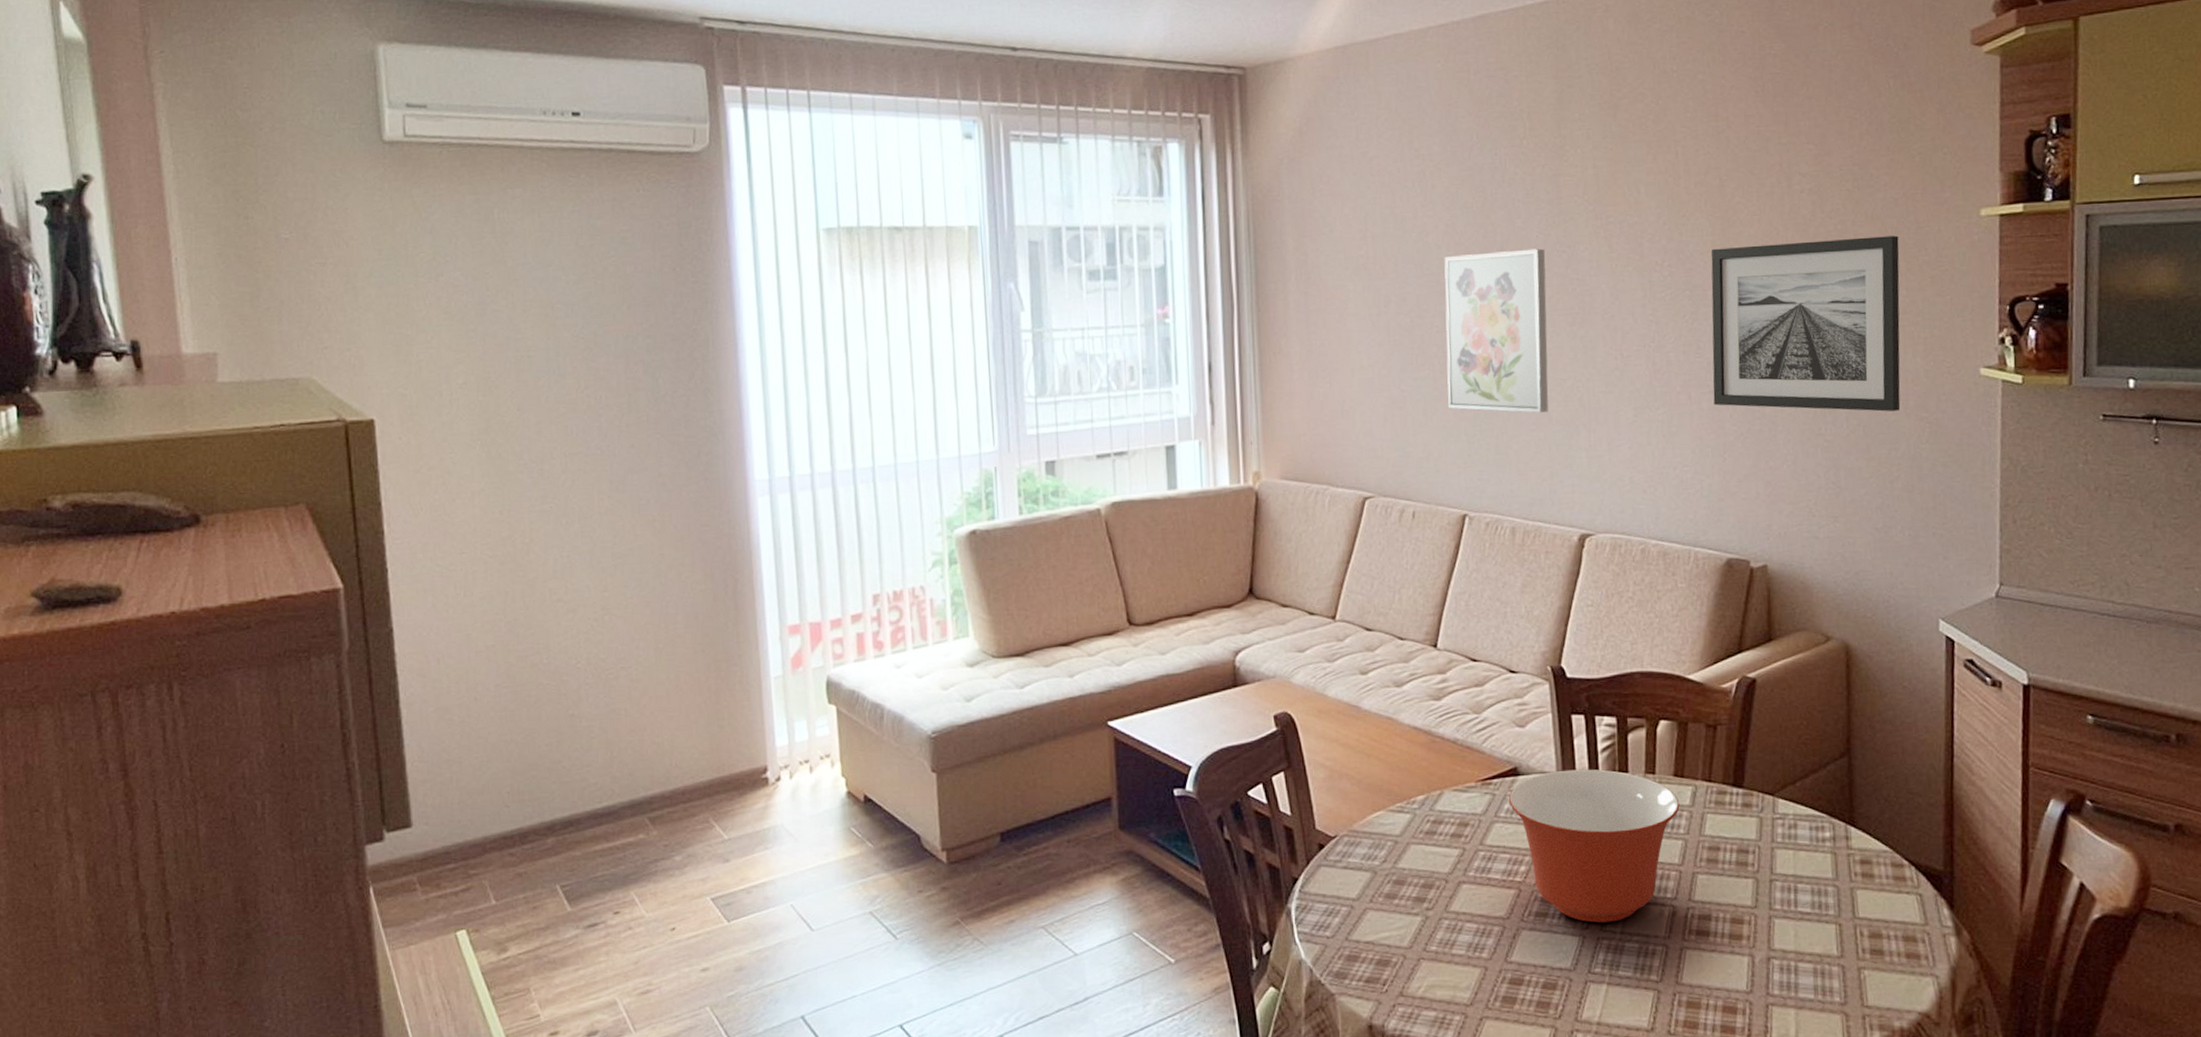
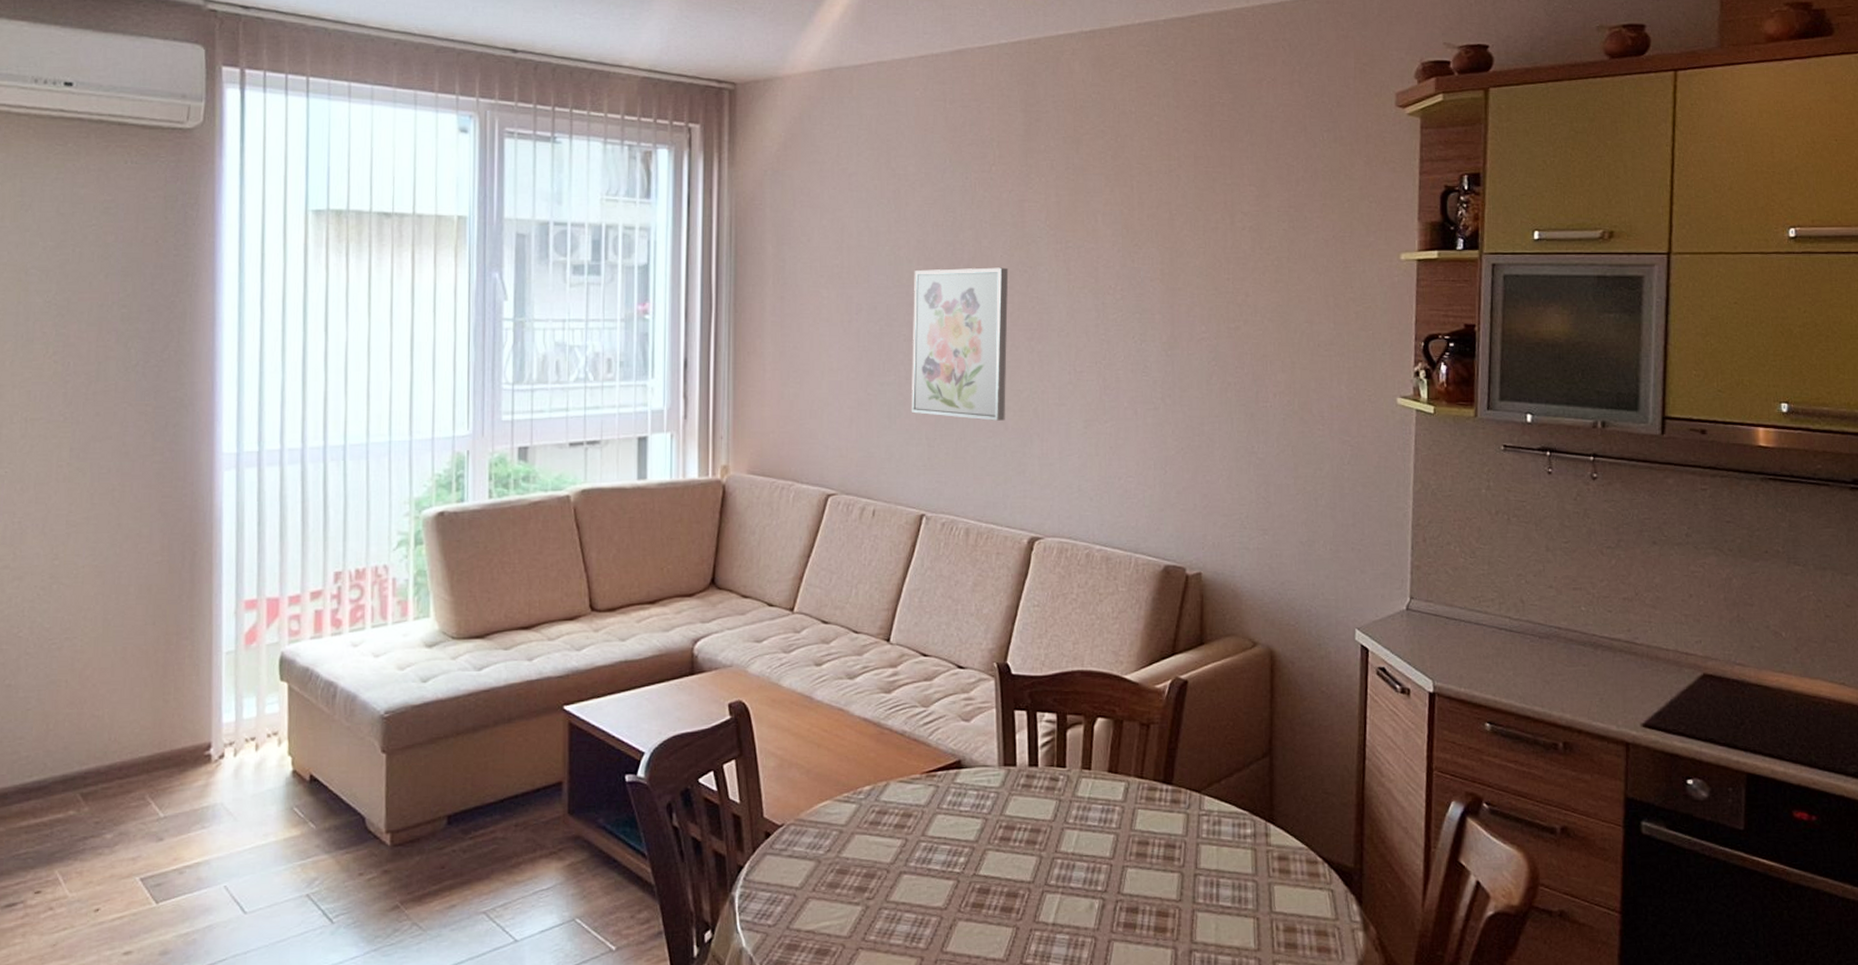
mixing bowl: present [1508,769,1680,923] -> none [951,763,1113,914]
wall art: present [1711,235,1901,412] -> none [1157,273,1329,434]

